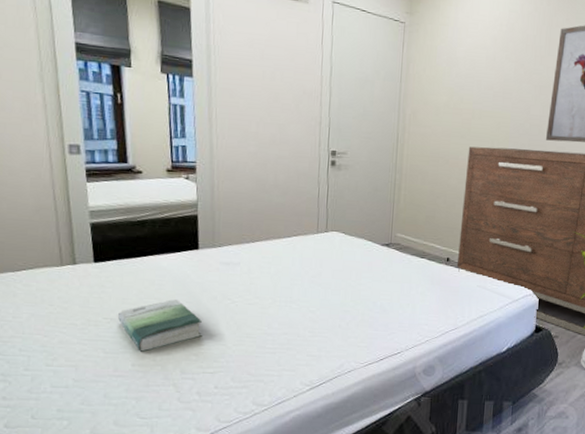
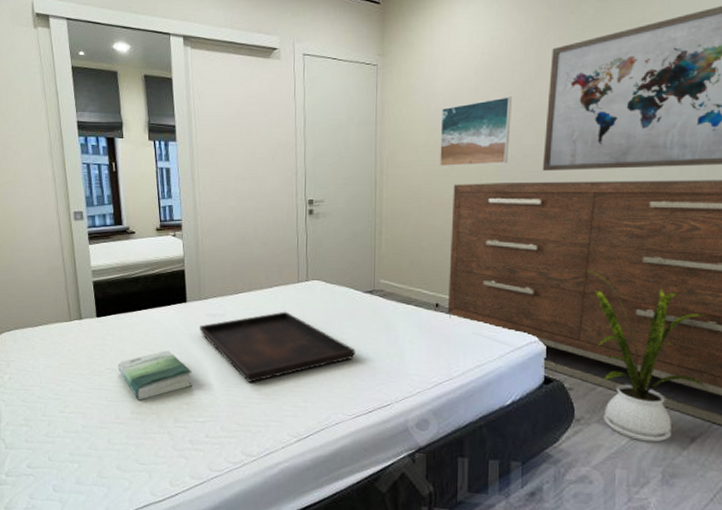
serving tray: none [212,261,370,332] -> present [200,311,355,383]
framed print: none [457,68,524,131] -> present [440,97,512,167]

